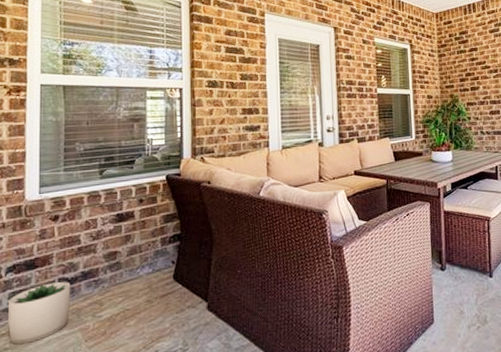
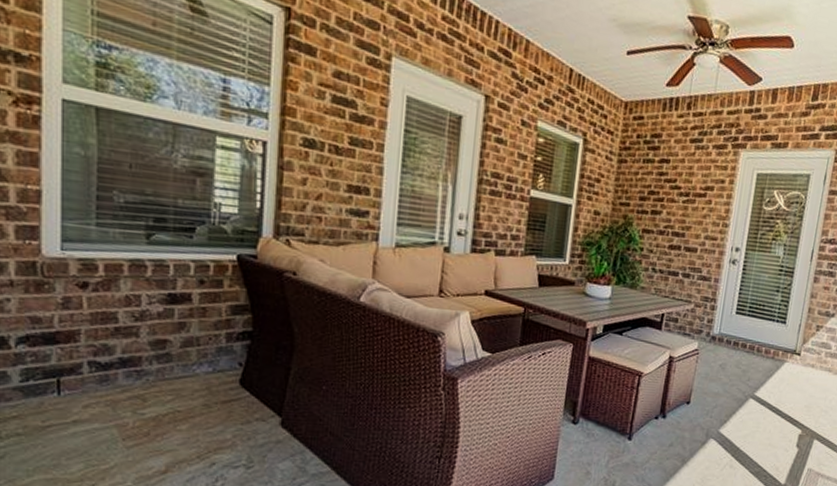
planter: present [8,282,71,344] -> none [21,365,105,432]

